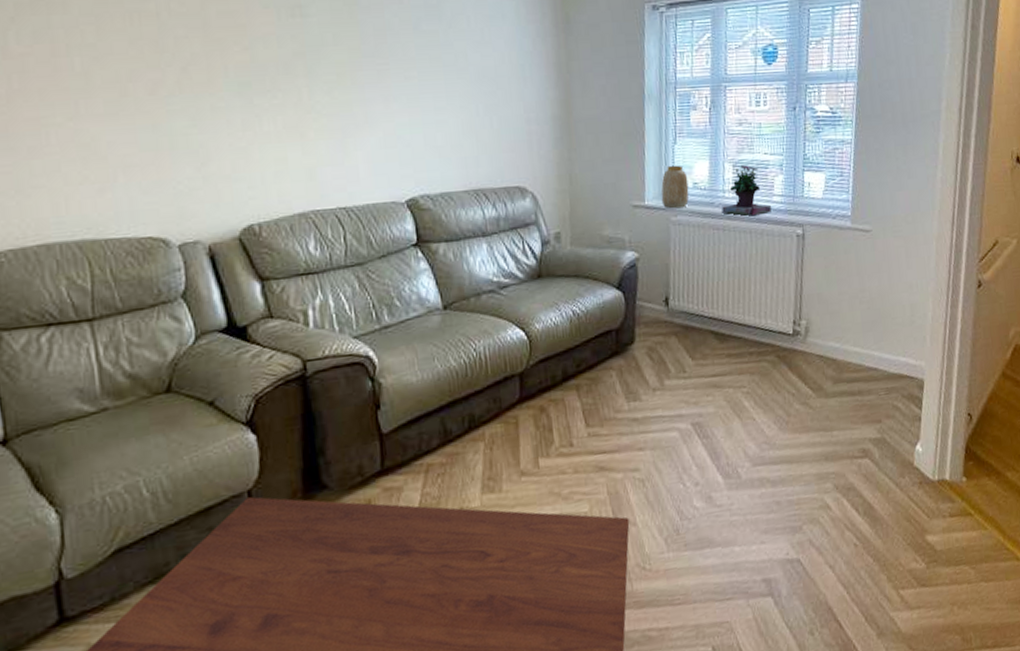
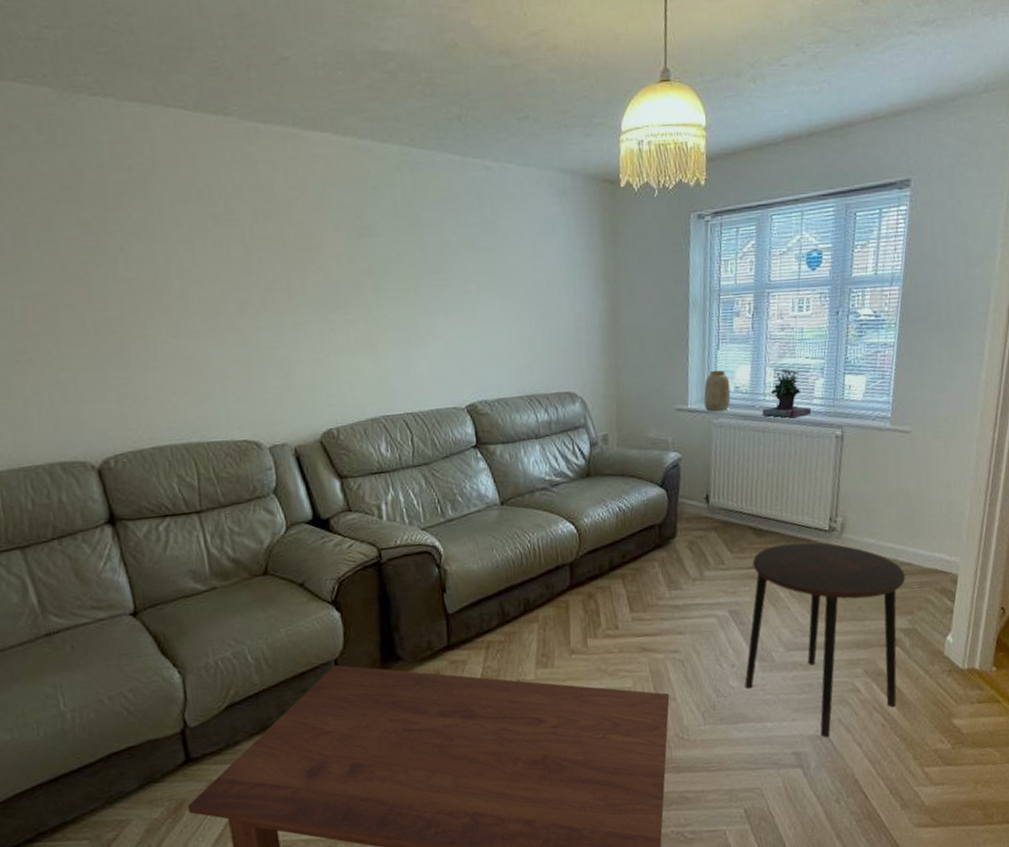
side table: none [710,347,873,561] -> present [744,542,906,737]

